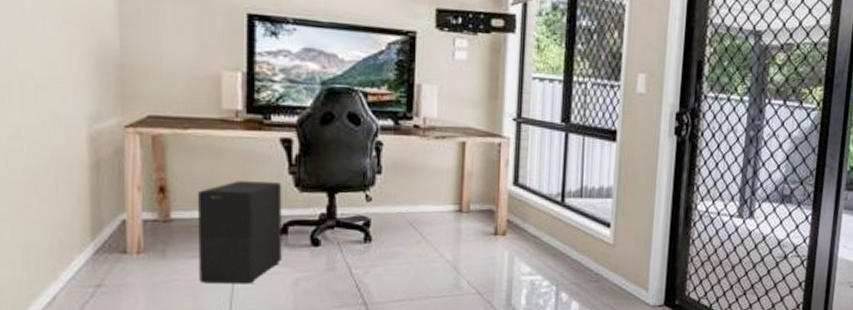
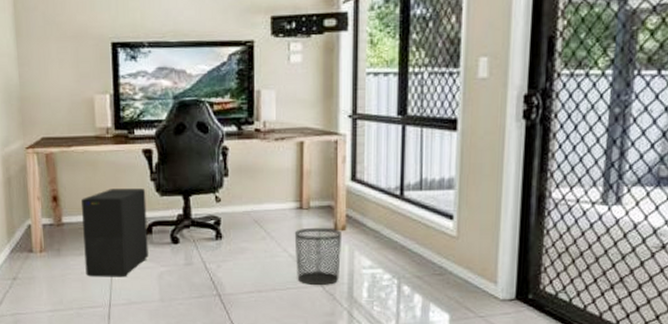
waste bin: none [452,232,503,292] -> present [294,227,343,285]

